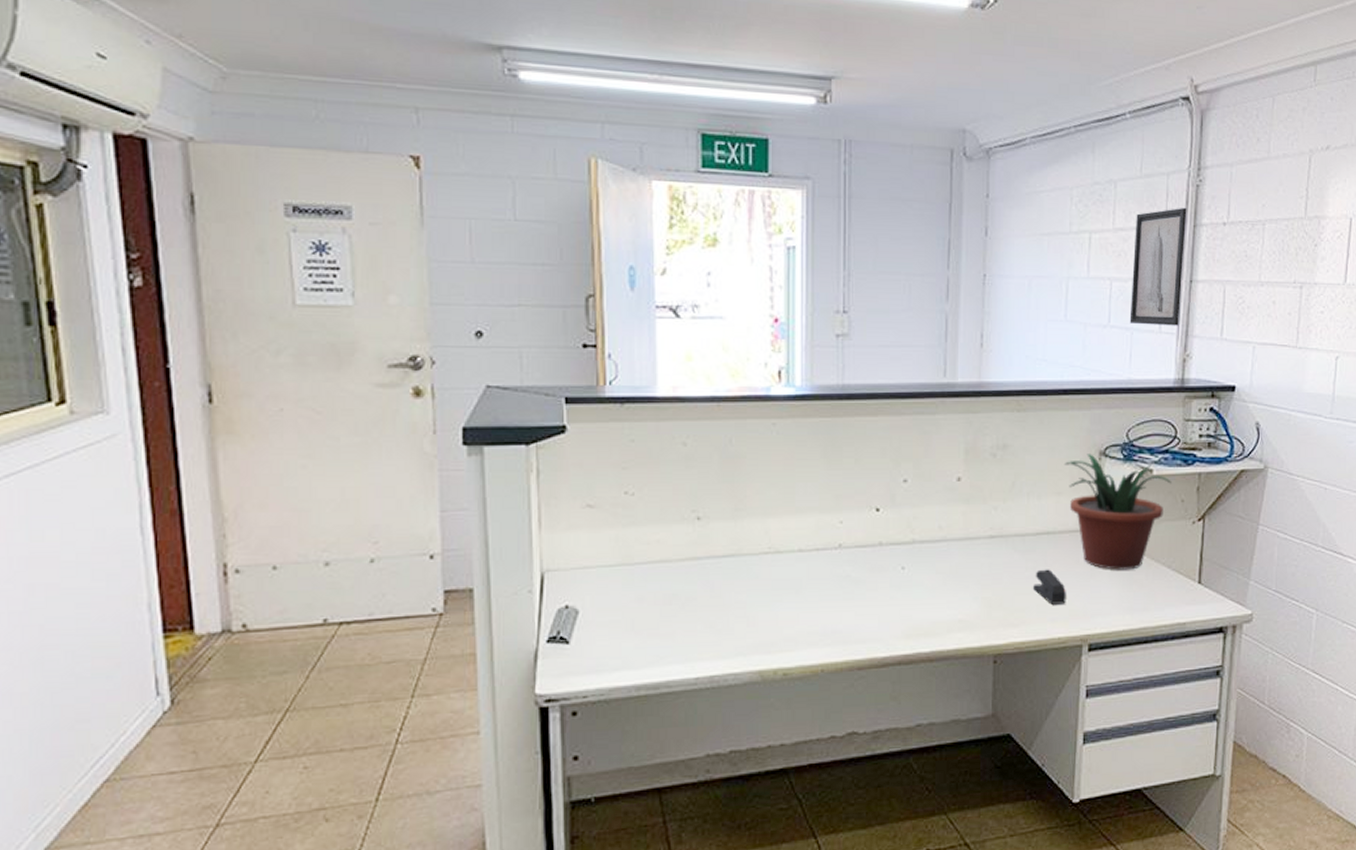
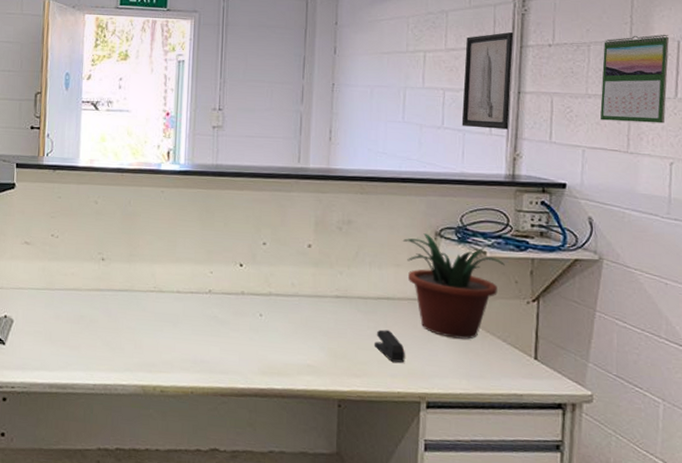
calendar: none [1271,210,1342,313] -> present [600,34,669,124]

